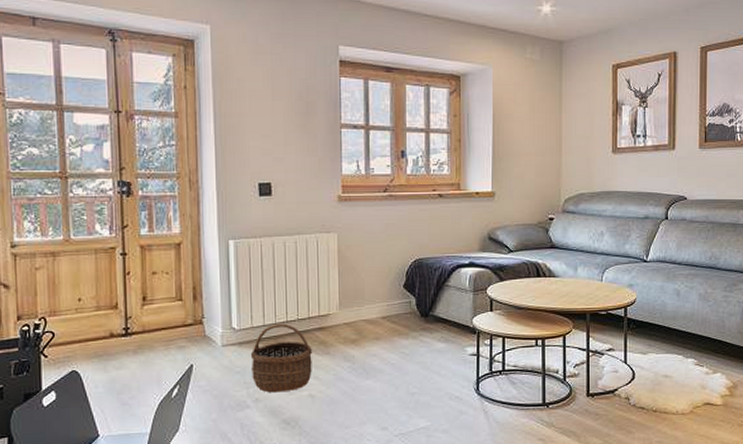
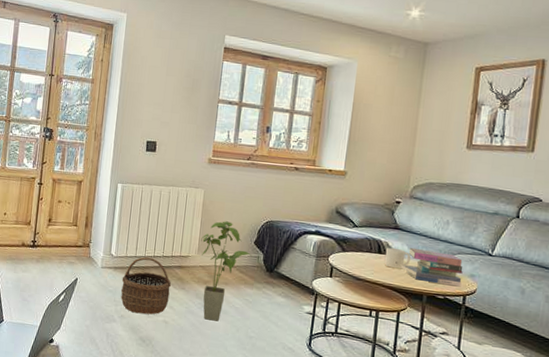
house plant: none [341,266,403,384] -> present [201,221,252,322]
mug: none [544,268,570,291] -> present [384,247,411,269]
books: none [562,265,621,300] -> present [401,247,463,287]

